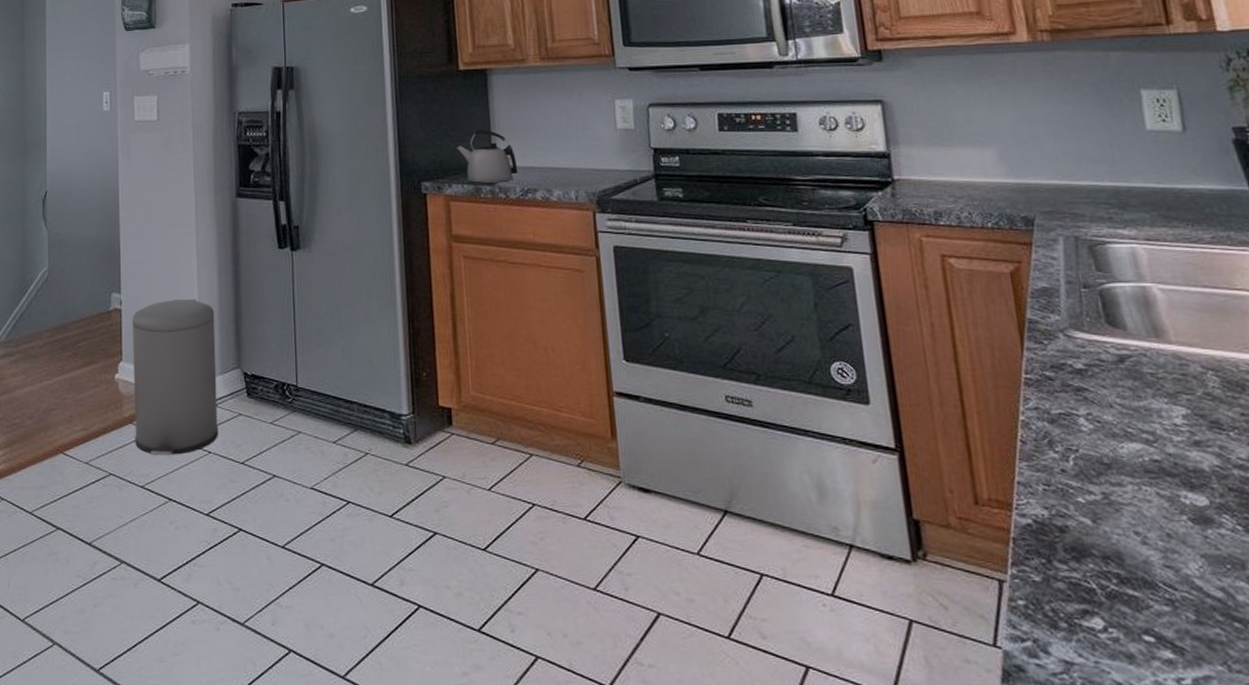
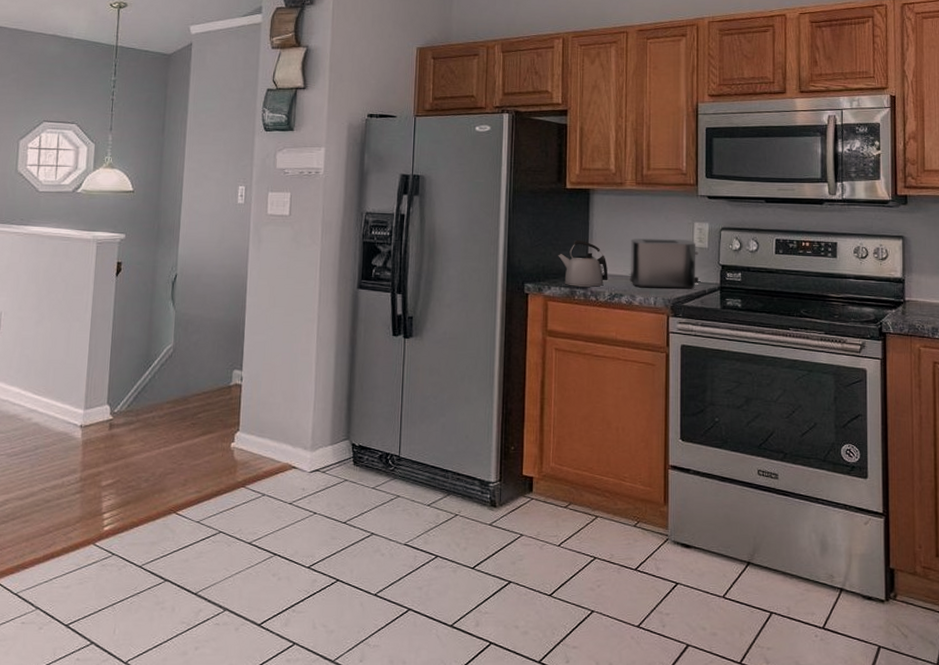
pedal bin: present [132,299,218,456] -> none [246,377,330,516]
toaster: none [540,121,627,180] -> present [630,238,698,289]

